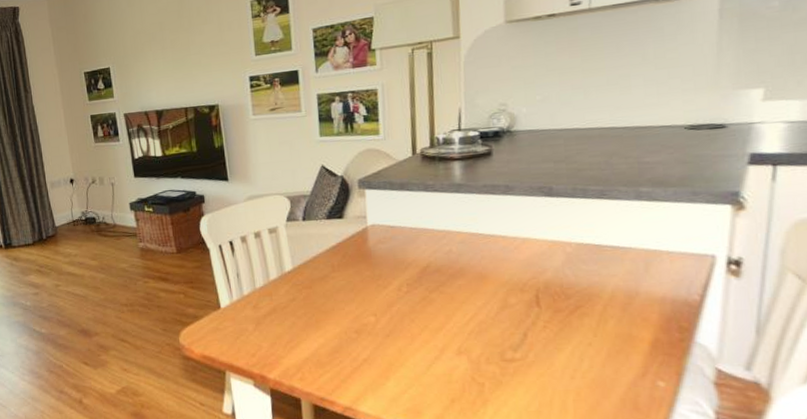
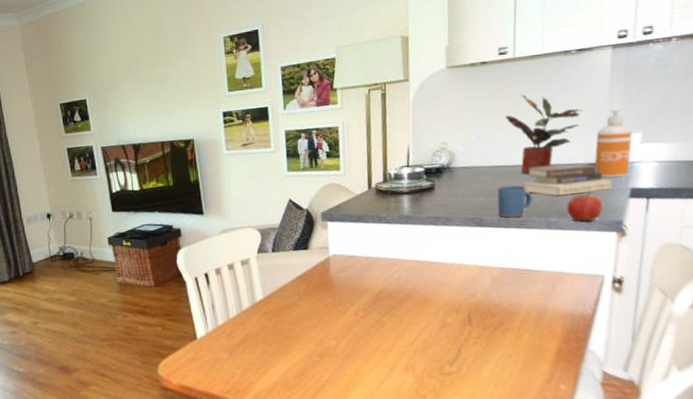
mug: none [570,150,617,187] -> present [497,185,532,218]
potted plant: none [579,48,681,138] -> present [505,94,582,174]
books: none [604,124,724,163] -> present [523,163,612,197]
fruit: none [663,158,712,192] -> present [567,192,603,221]
soap dispenser: none [698,61,750,142] -> present [594,108,632,179]

